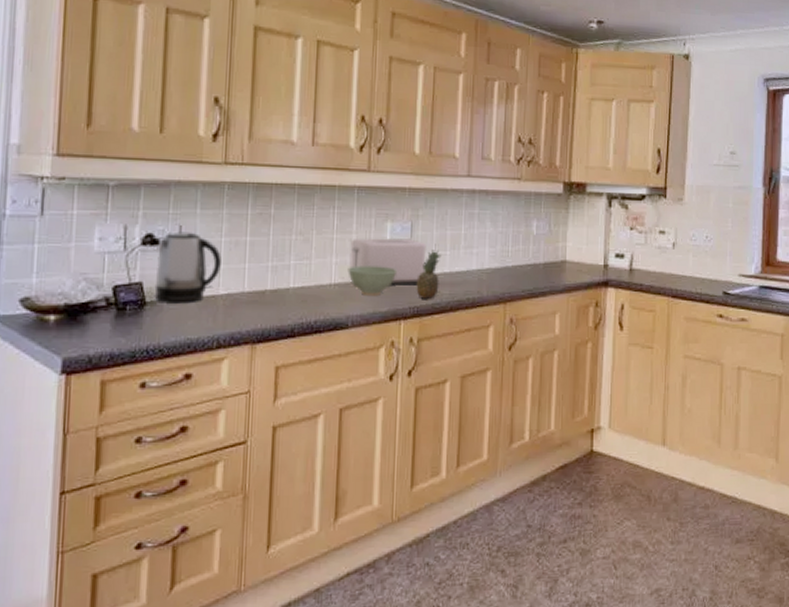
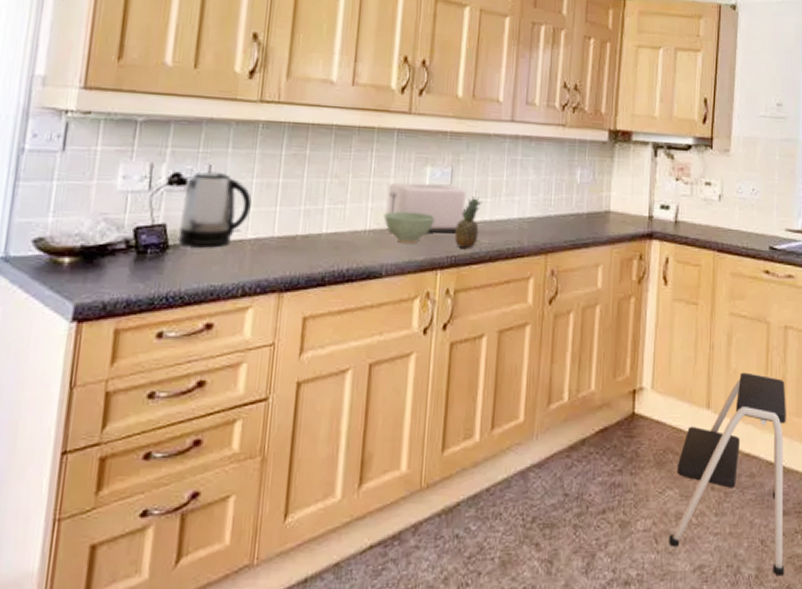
step stool: none [627,411,739,599] -> present [669,372,786,577]

